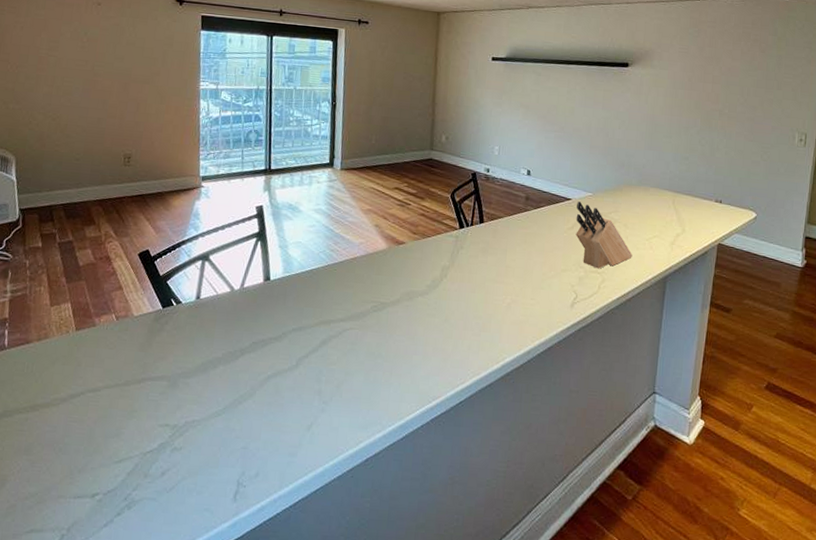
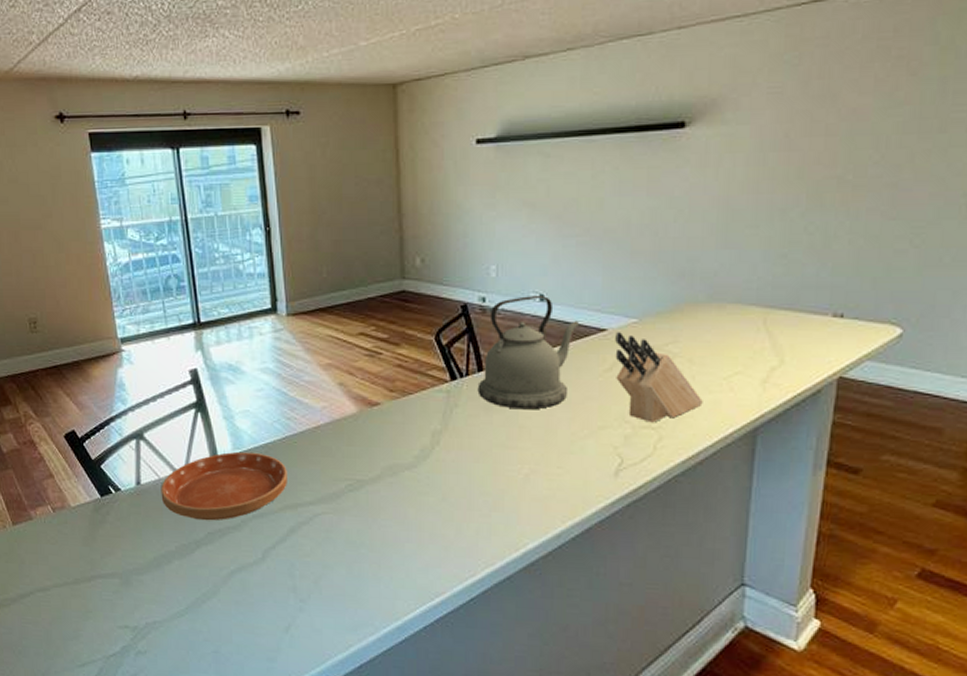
saucer: none [216,275,326,333] -> present [161,451,287,521]
kettle: none [478,170,553,254] -> present [477,294,579,410]

